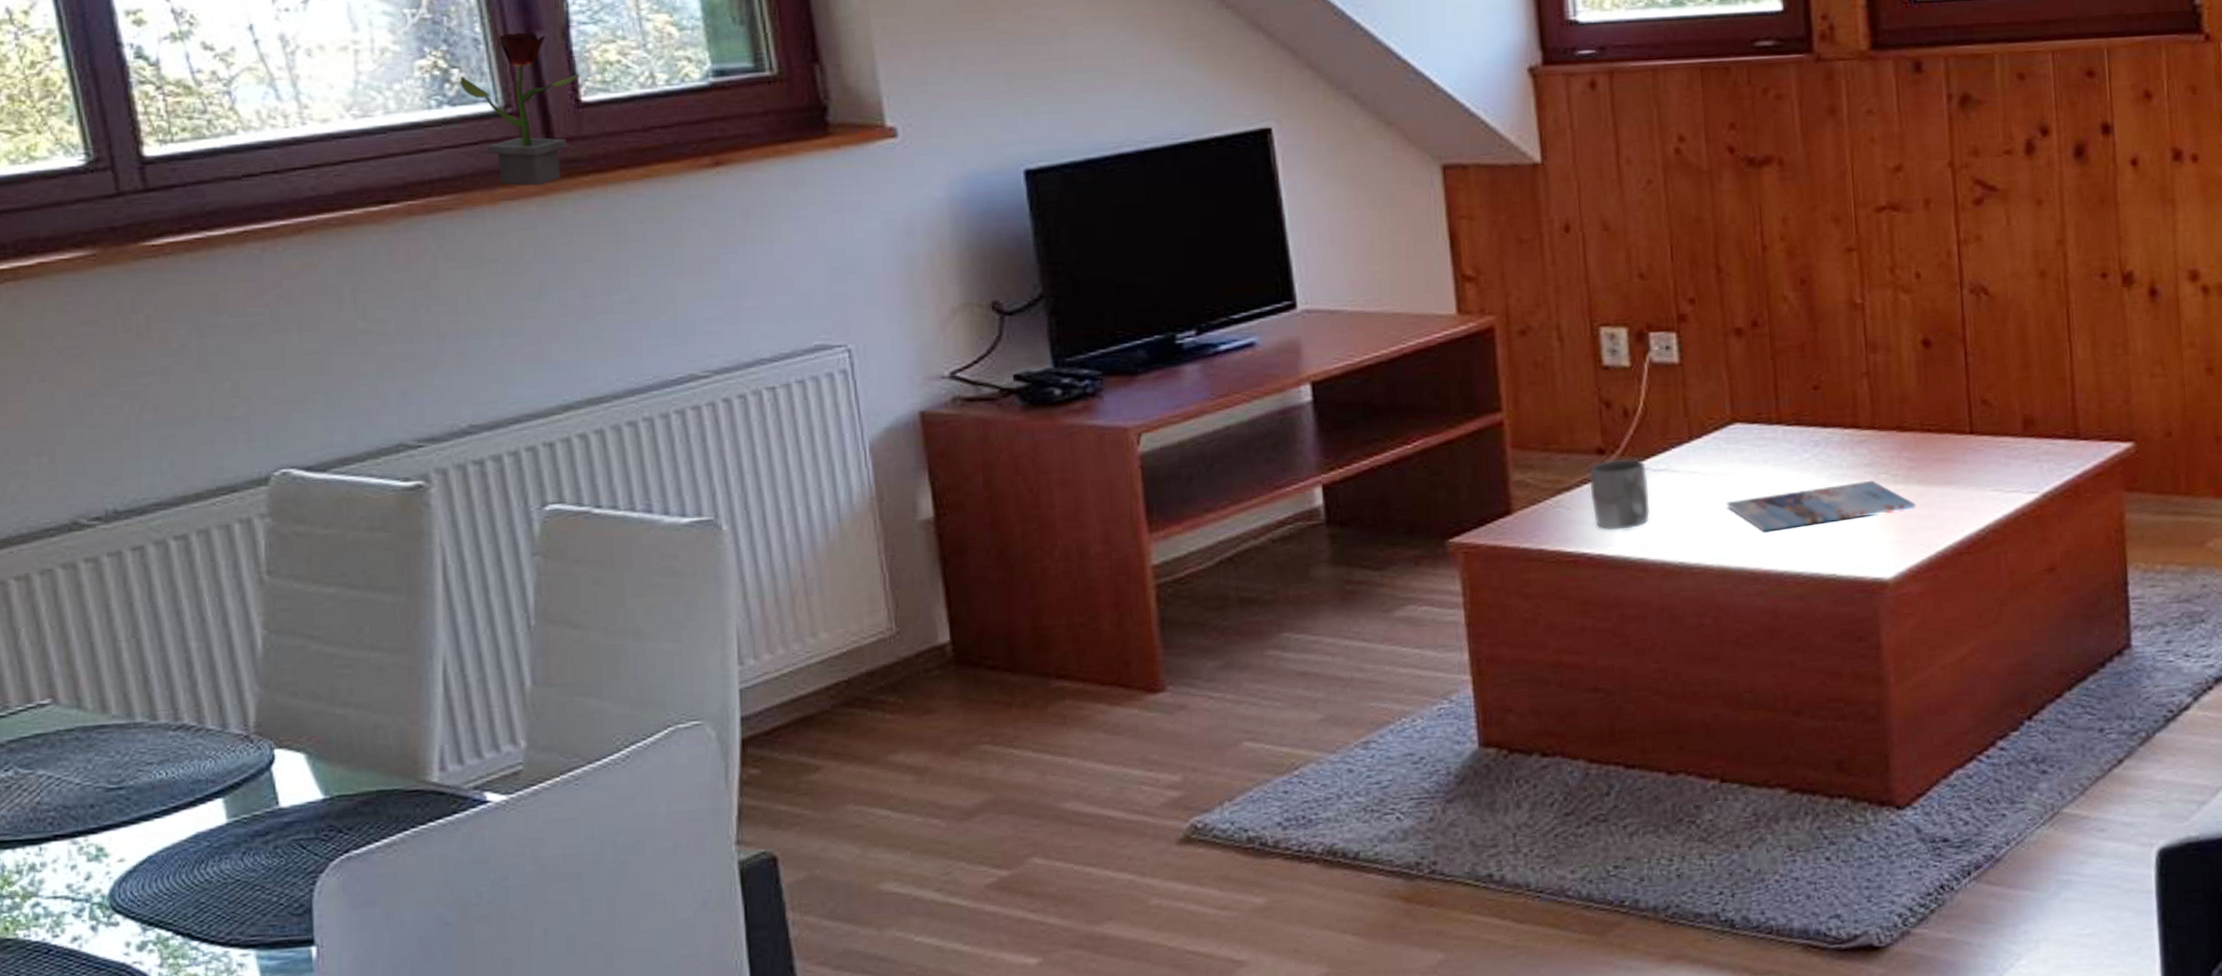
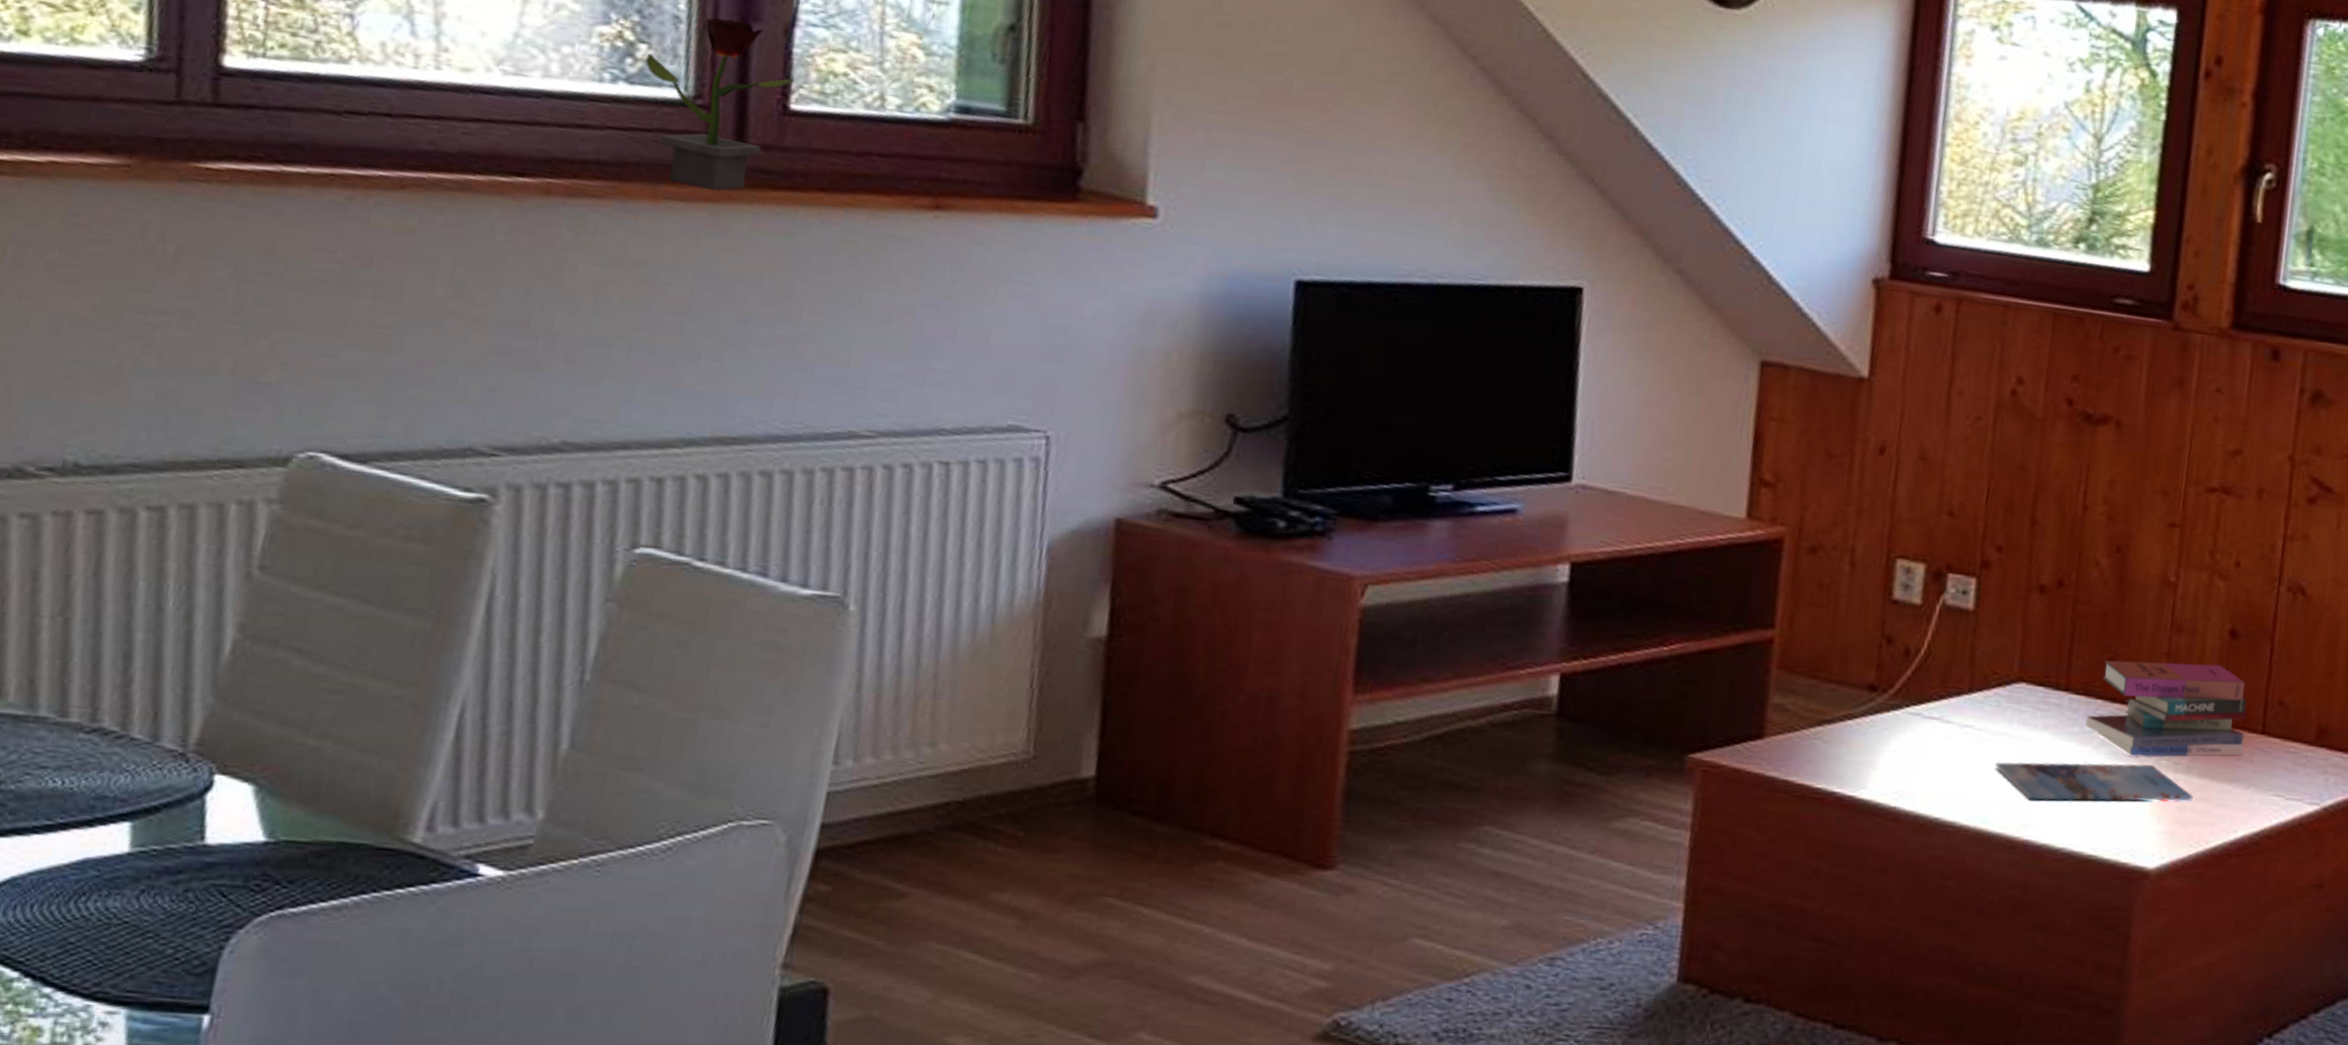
mug: present [1589,458,1651,531] -> none [1850,698,1919,775]
books: none [1802,375,1956,476] -> present [2085,660,2247,757]

